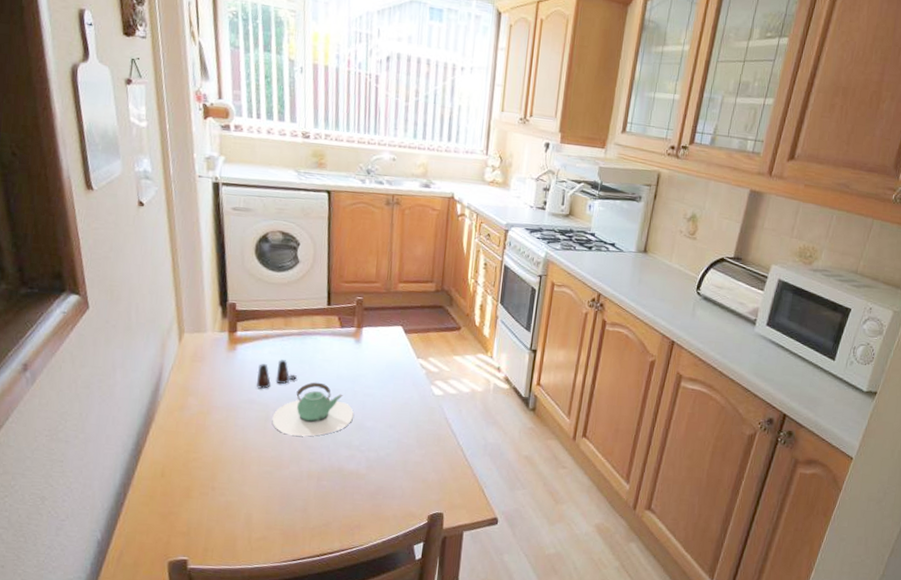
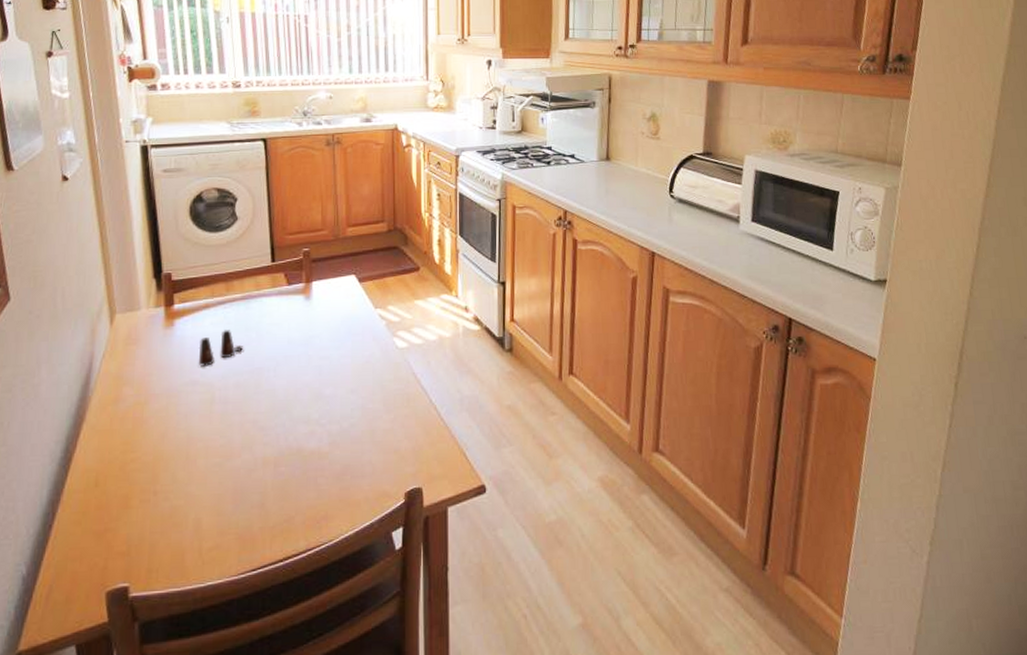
teapot: present [272,382,354,437] -> none [218,350,309,417]

